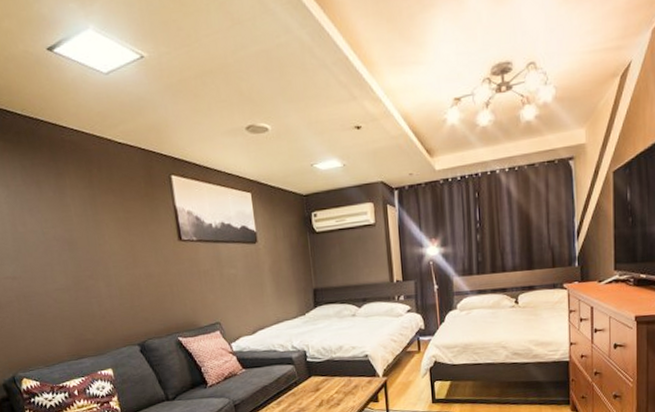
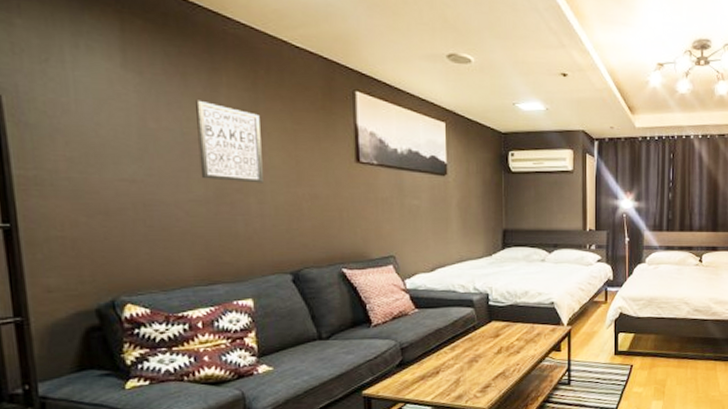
wall art: none [49,203,109,270] -> present [196,100,265,184]

